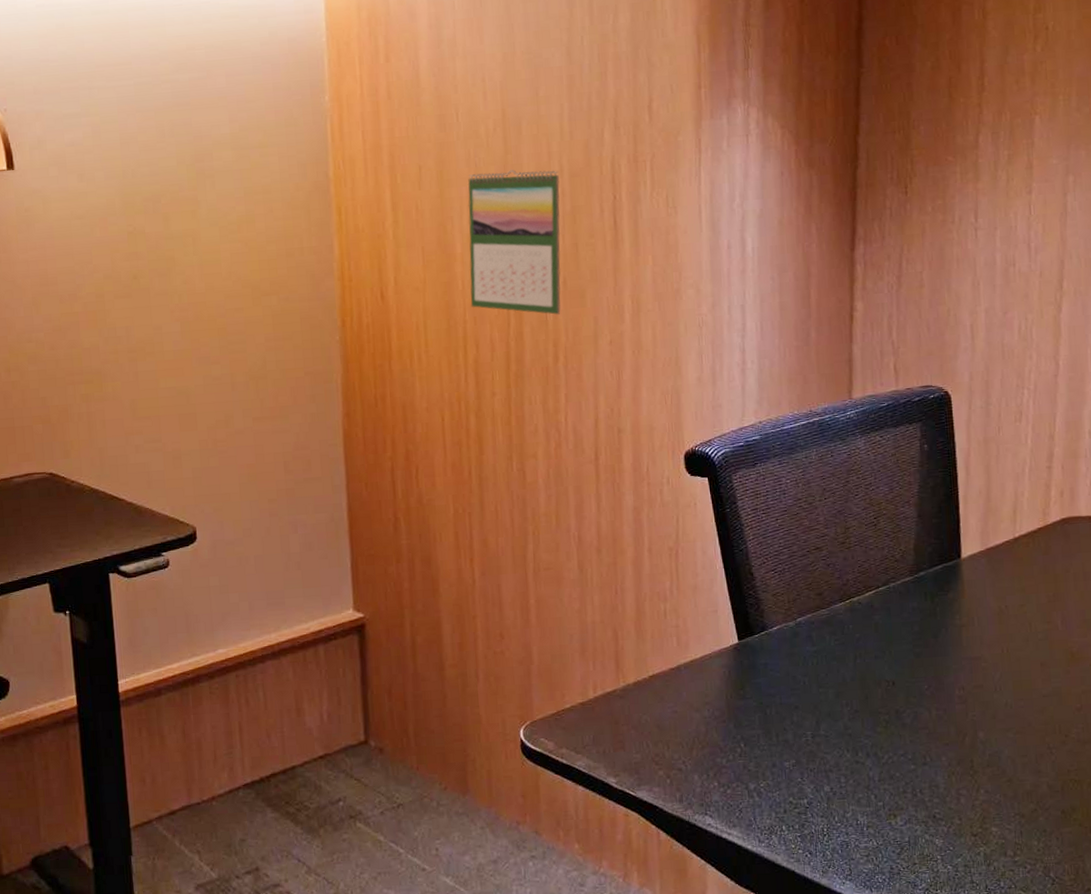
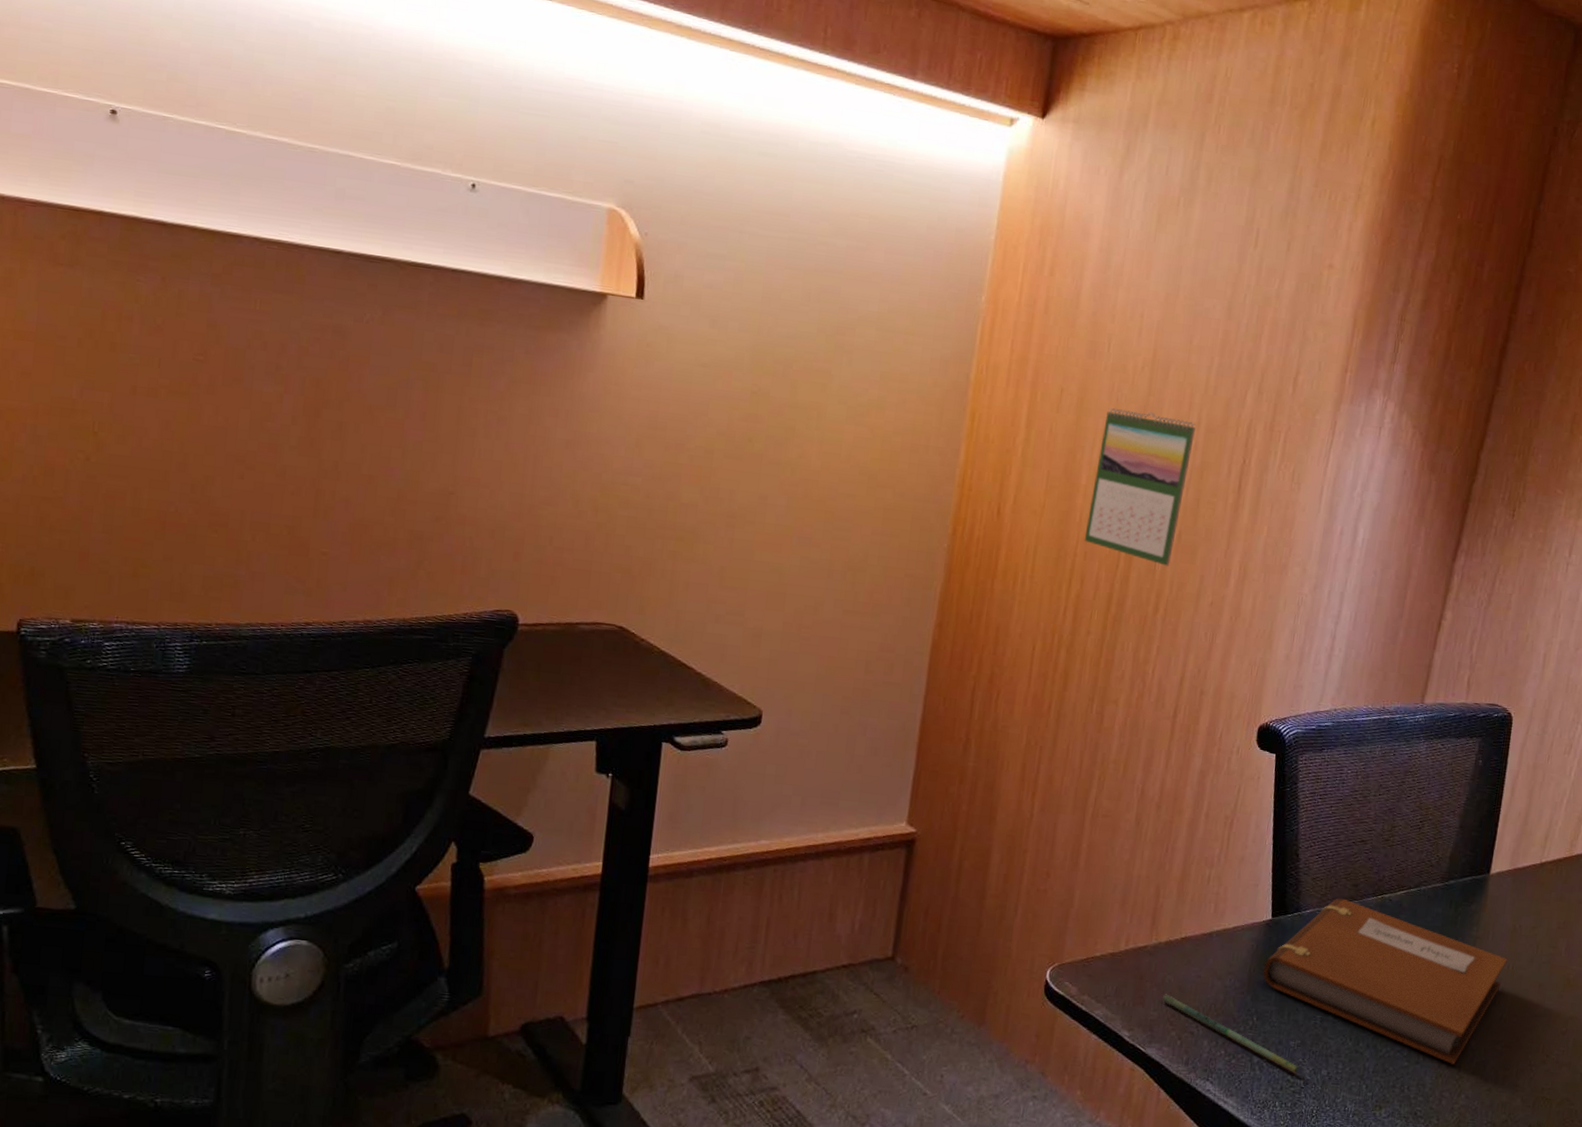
pen: none [642,734,799,795] -> present [1162,994,1299,1074]
notebook: none [740,609,1000,760] -> present [1263,898,1507,1064]

